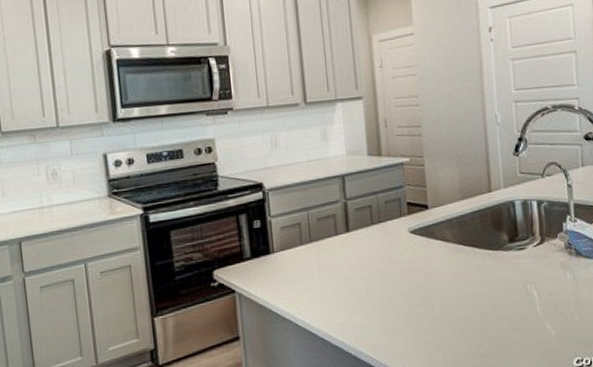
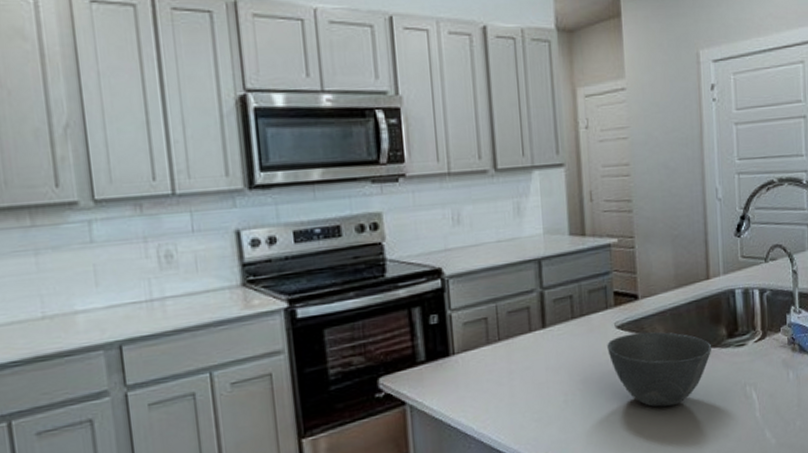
bowl: none [402,236,495,301] -> present [607,332,712,407]

